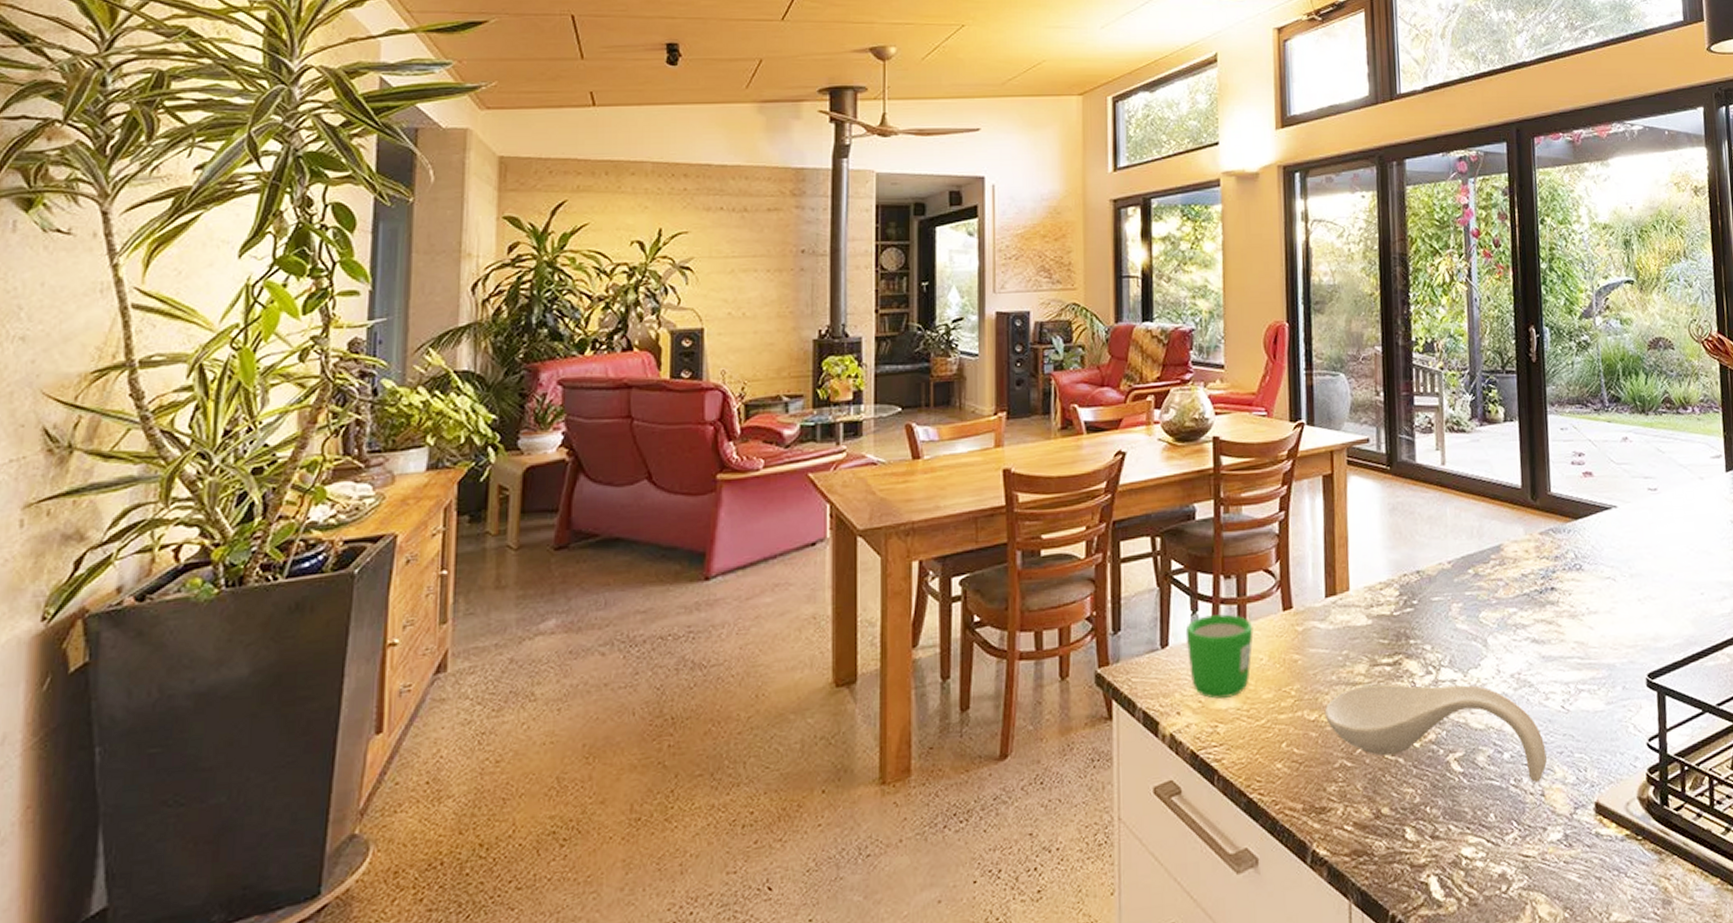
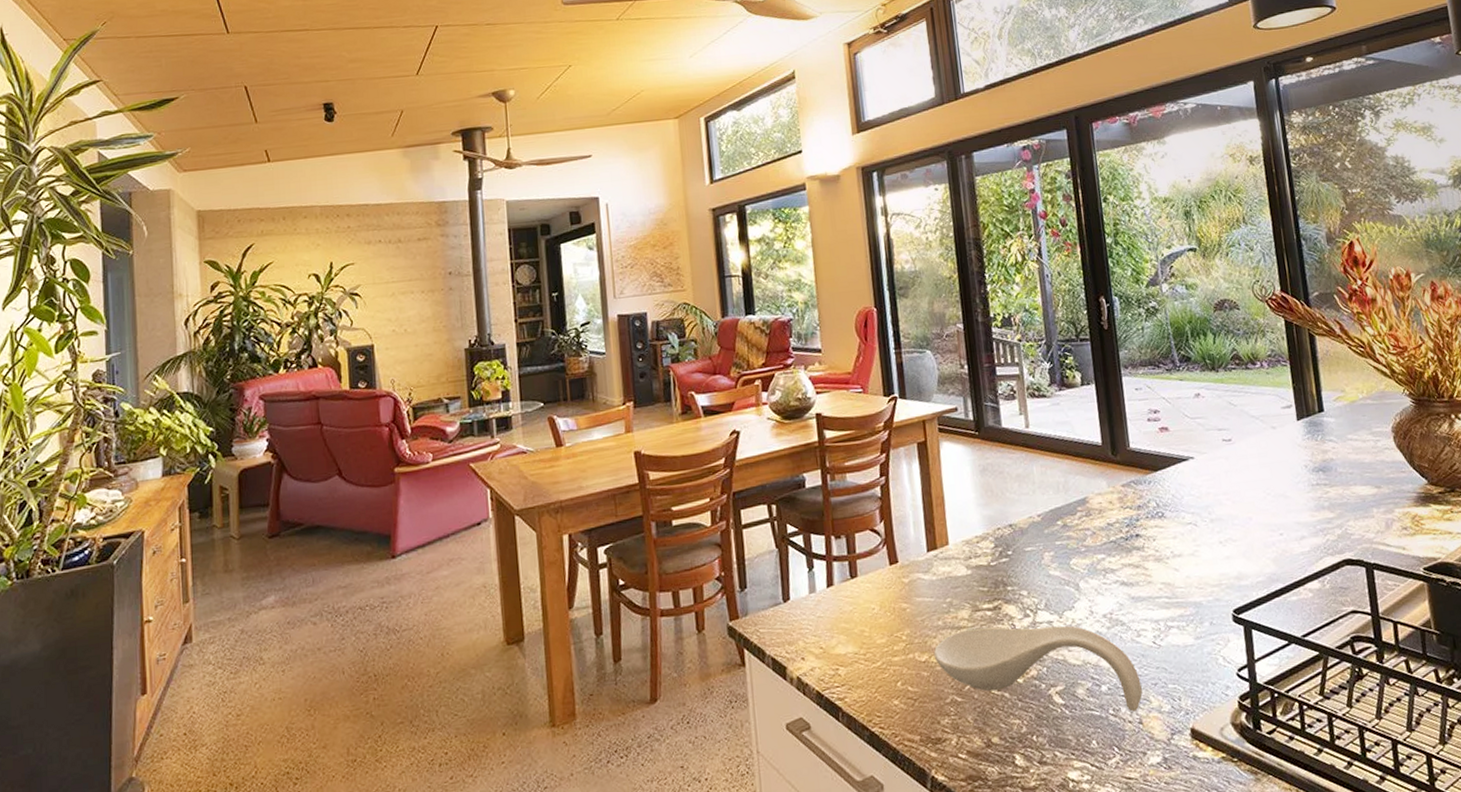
mug: present [1185,614,1254,699] -> none [804,570,865,645]

